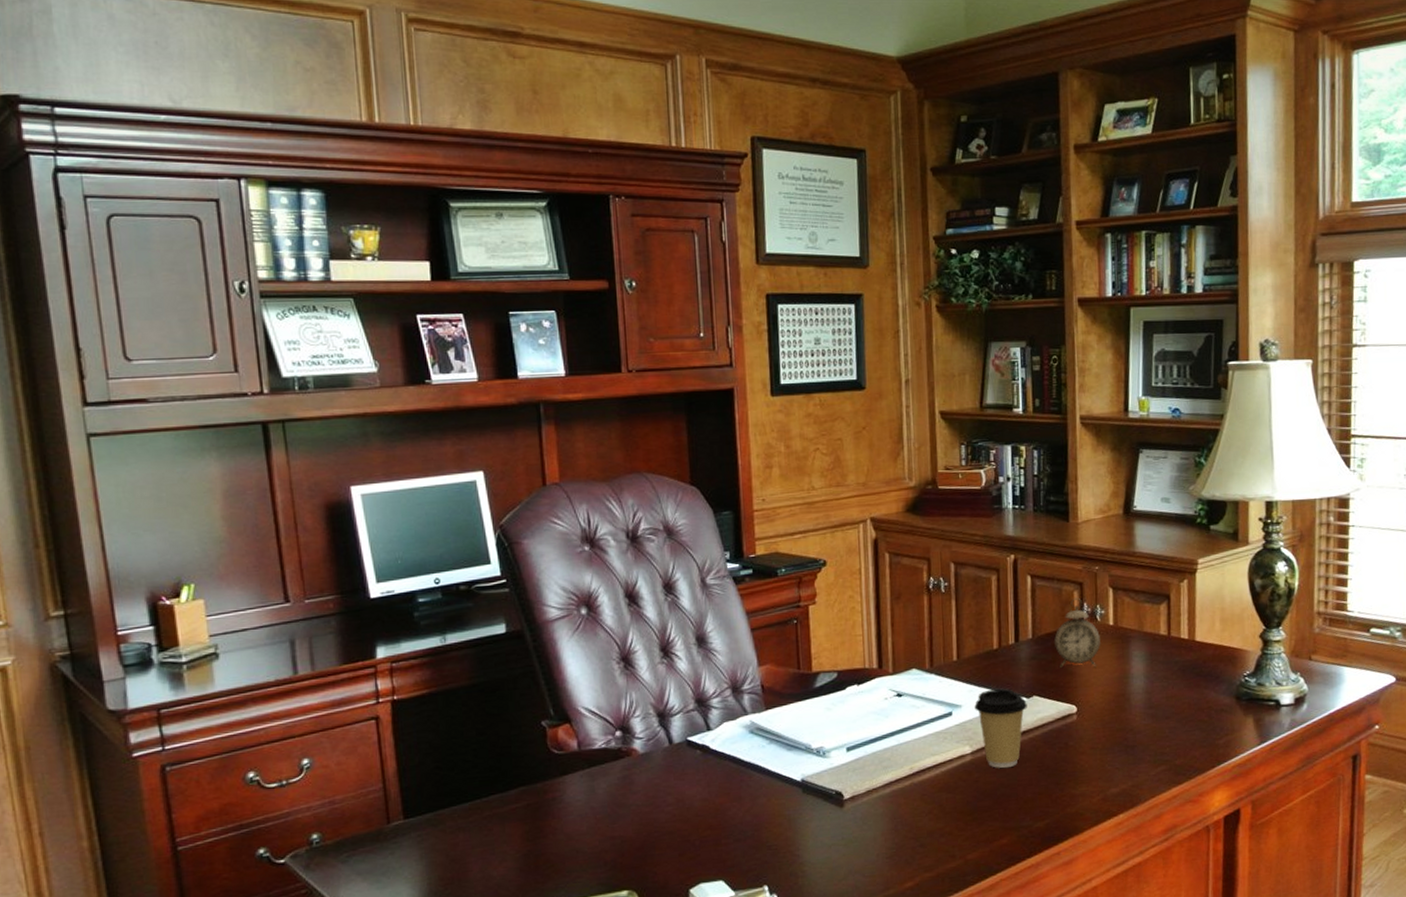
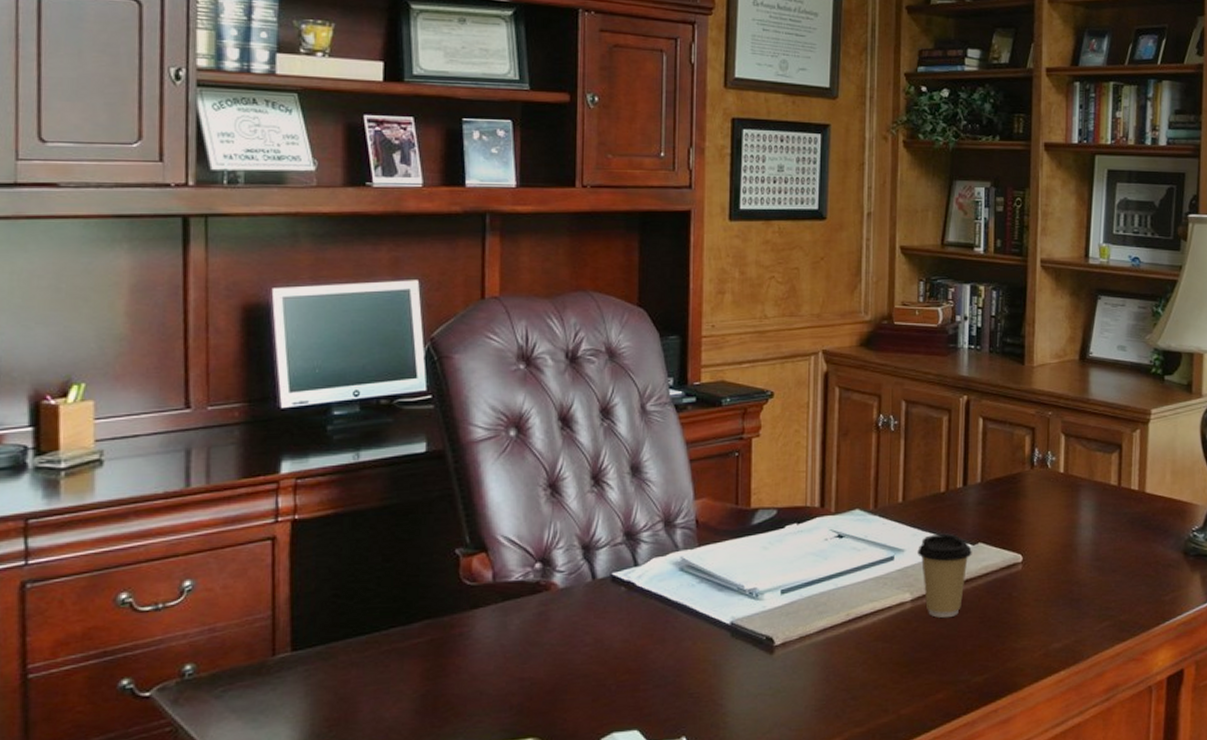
alarm clock: present [1054,597,1100,668] -> none [1003,443,1050,516]

